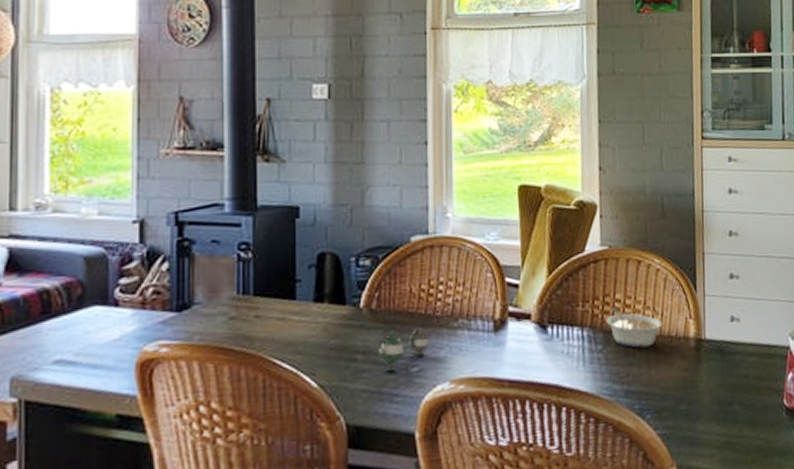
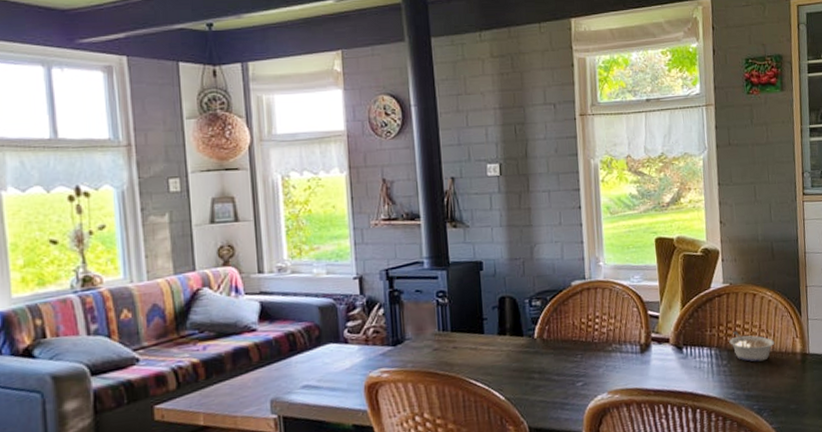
teapot: present [379,328,429,372] -> none [550,352,590,387]

